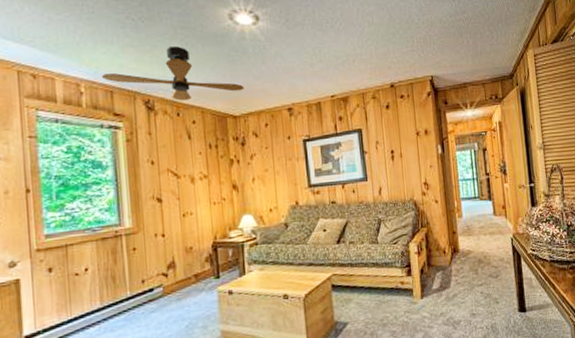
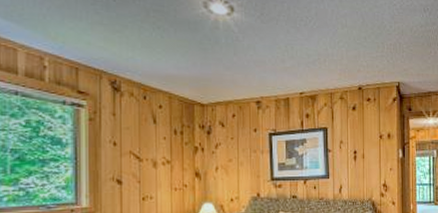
ceiling fan: present [102,46,245,101] -> none [68,29,214,85]

